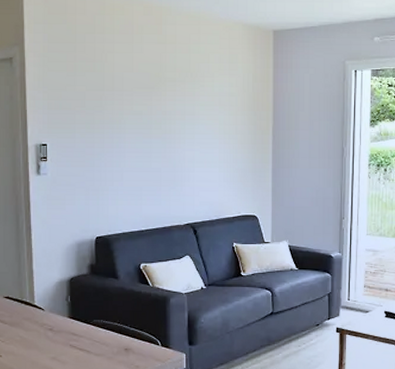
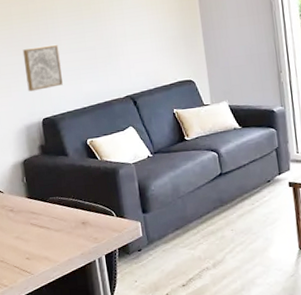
wall art: none [83,161,122,208] -> present [22,45,63,92]

